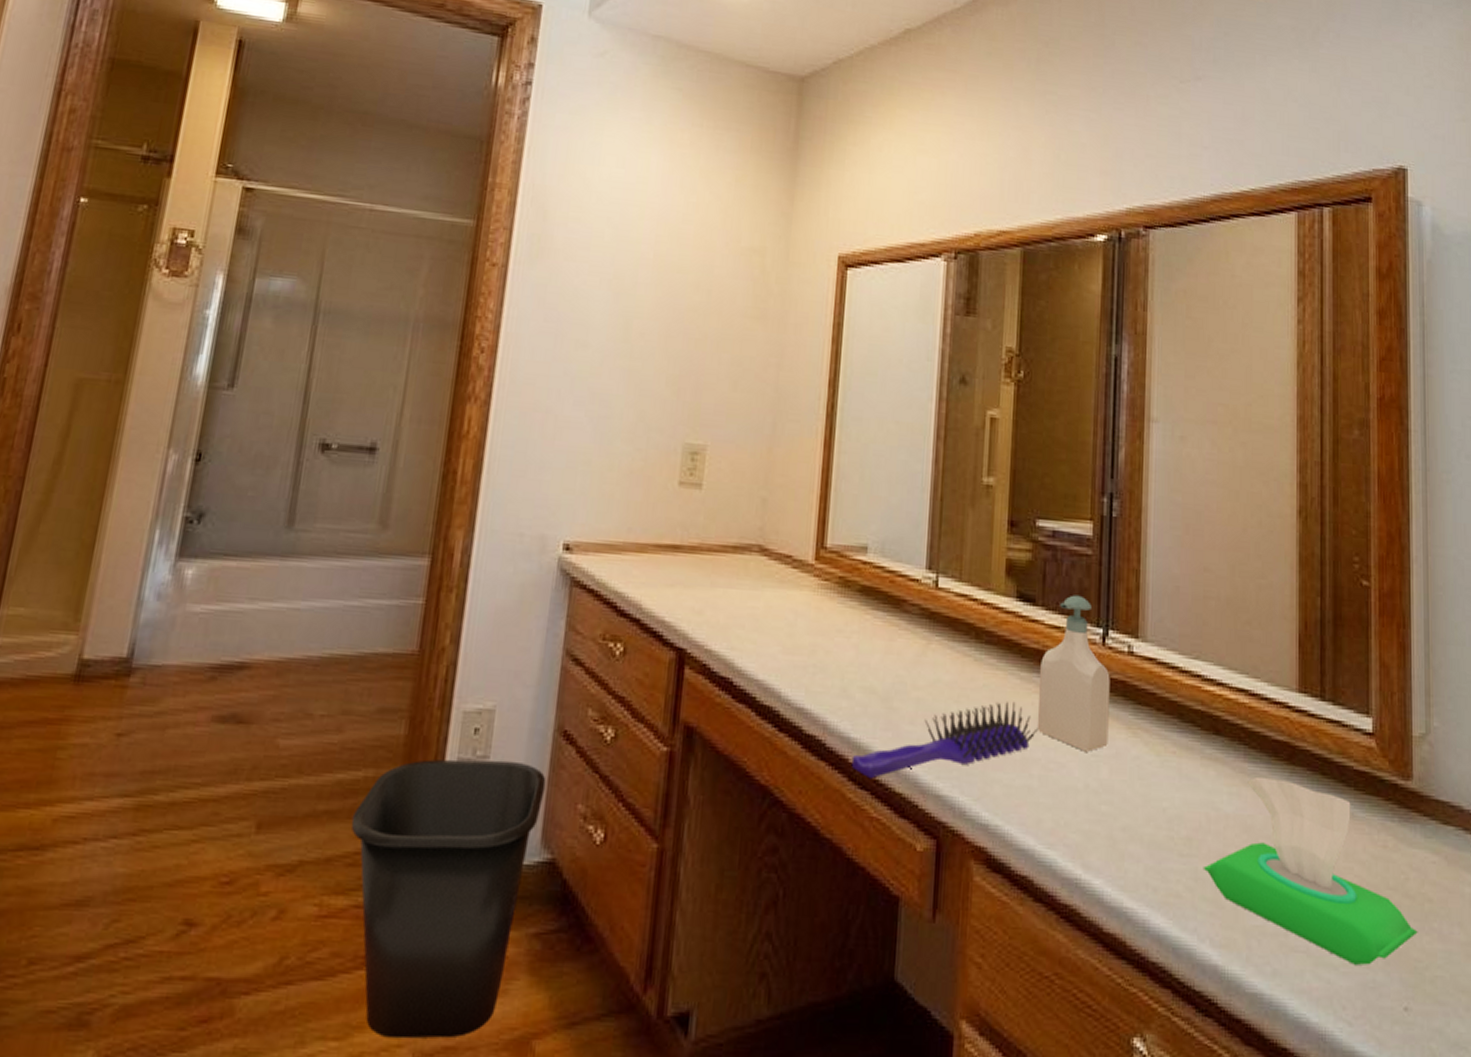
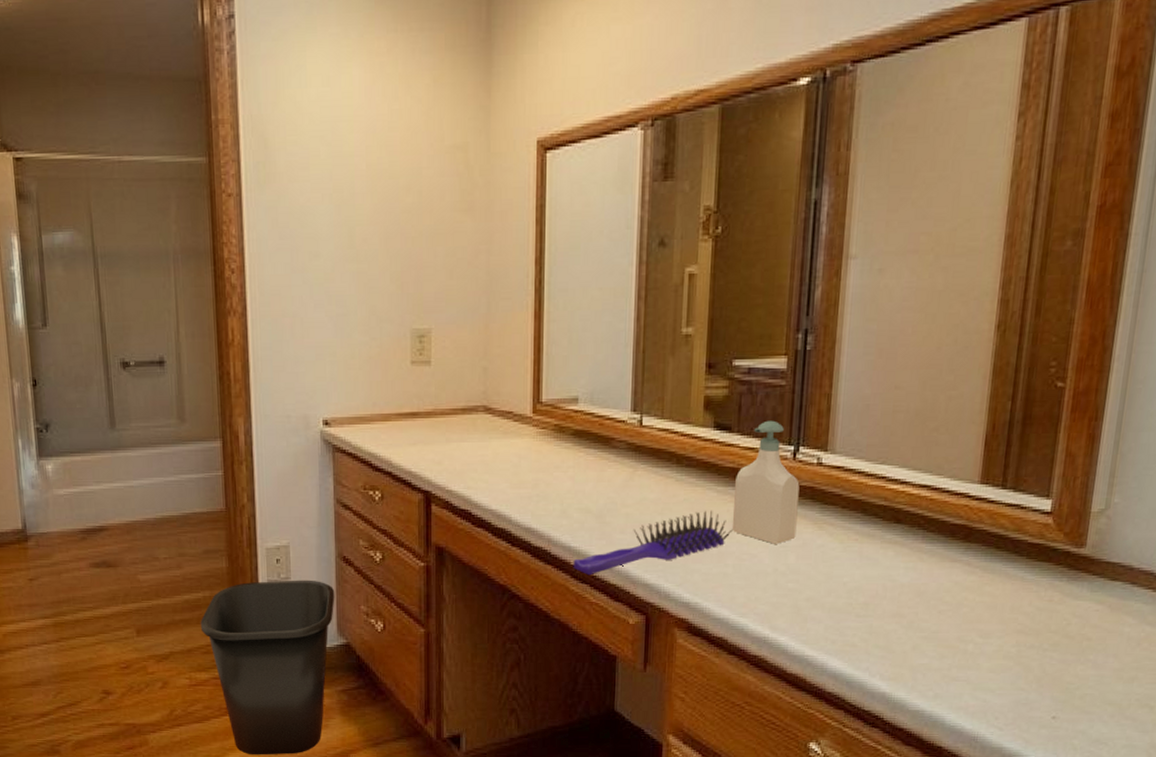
wet wipes pack: present [1203,776,1418,965] -> none [877,553,1073,688]

